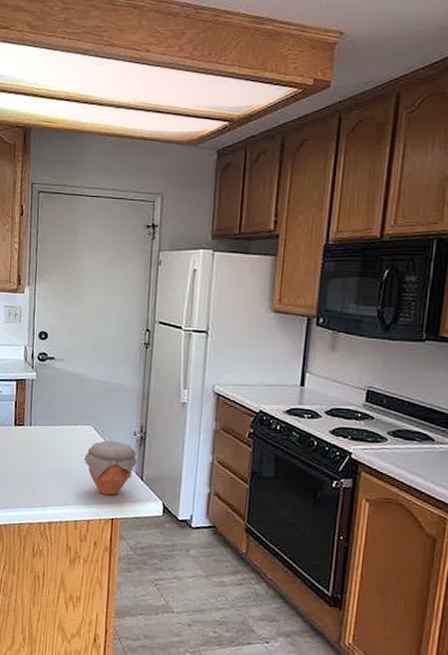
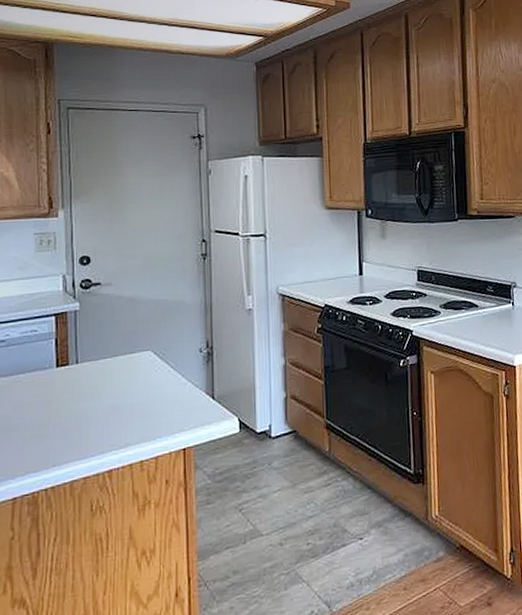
jar: present [83,440,138,496] -> none [144,362,207,425]

